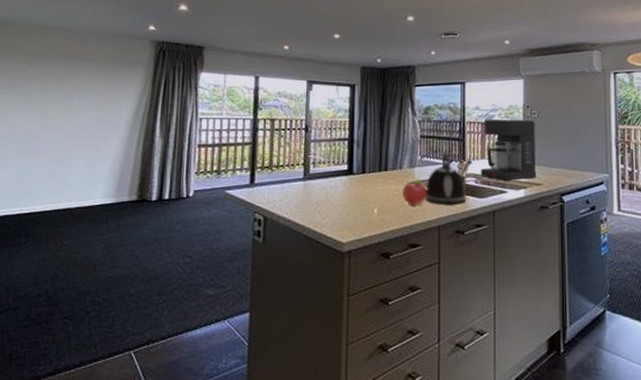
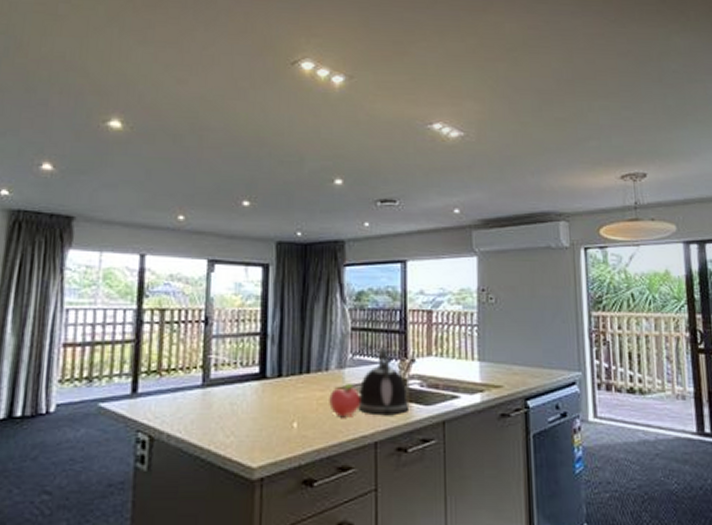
coffee maker: present [481,120,537,181] -> none [427,307,496,382]

